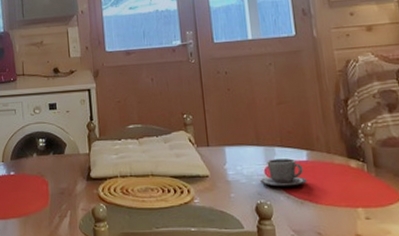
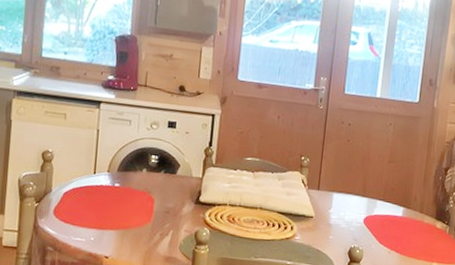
cup: present [260,158,307,187] -> none [358,210,398,237]

